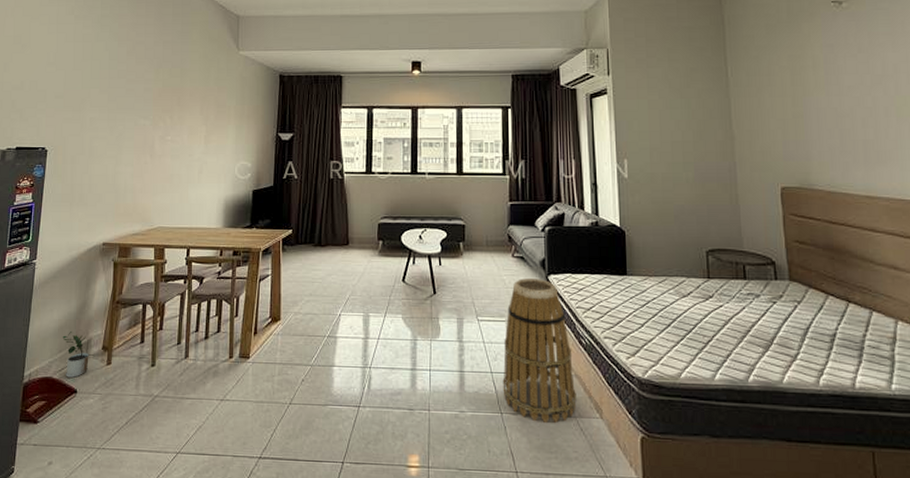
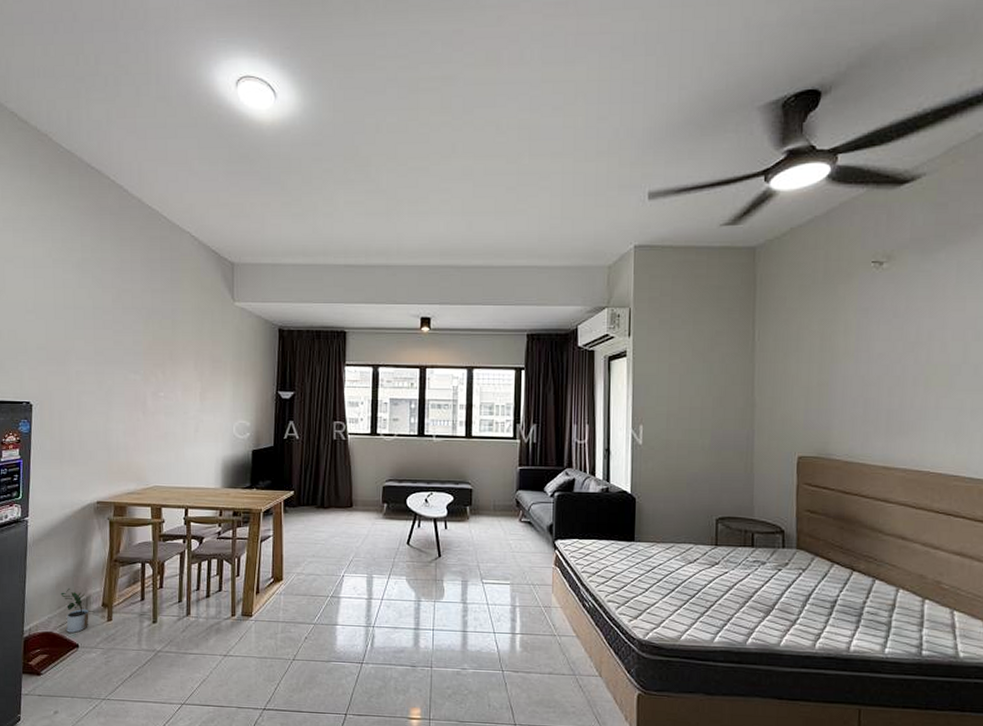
basket: present [502,278,577,424] -> none [505,543,577,681]

